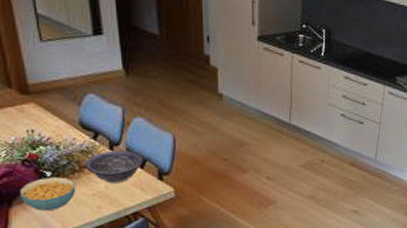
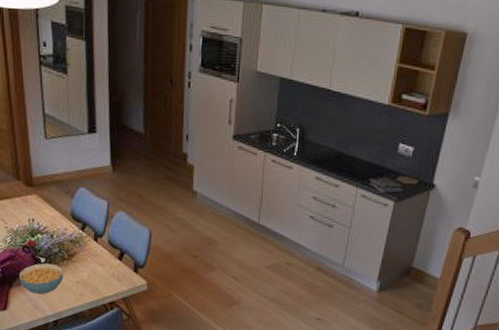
decorative bowl: present [84,151,144,184] -> none [72,241,123,274]

